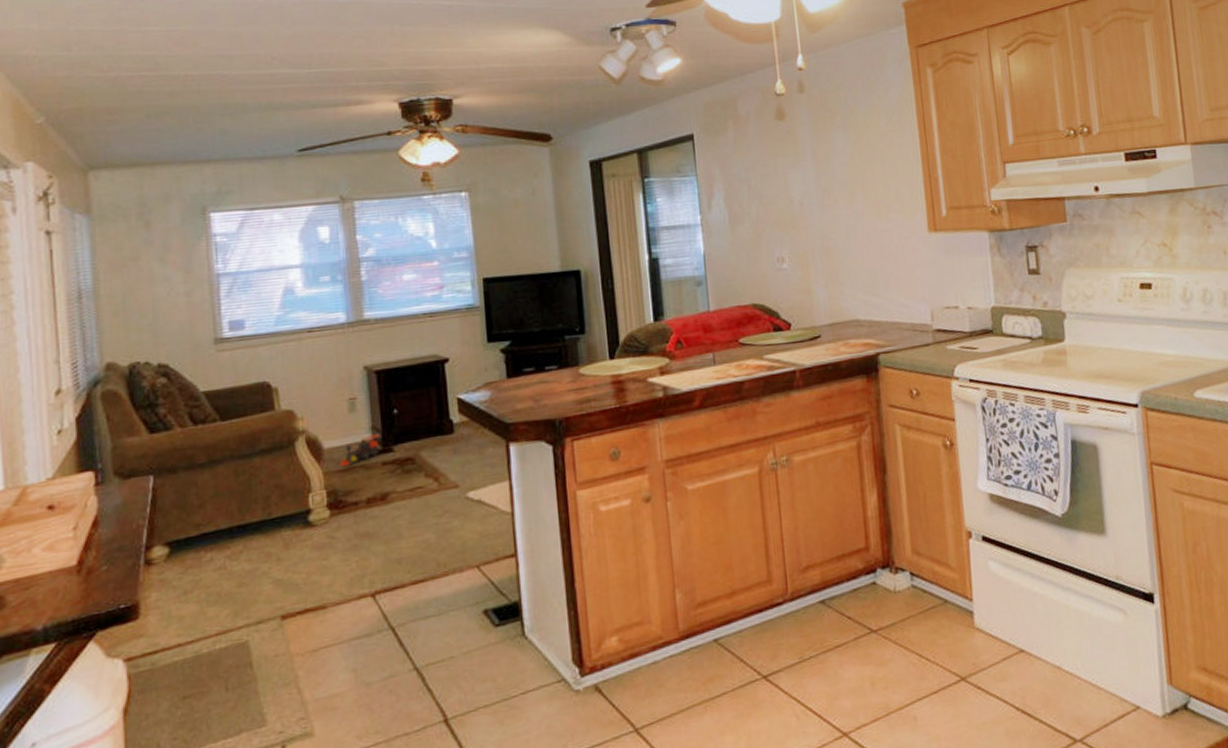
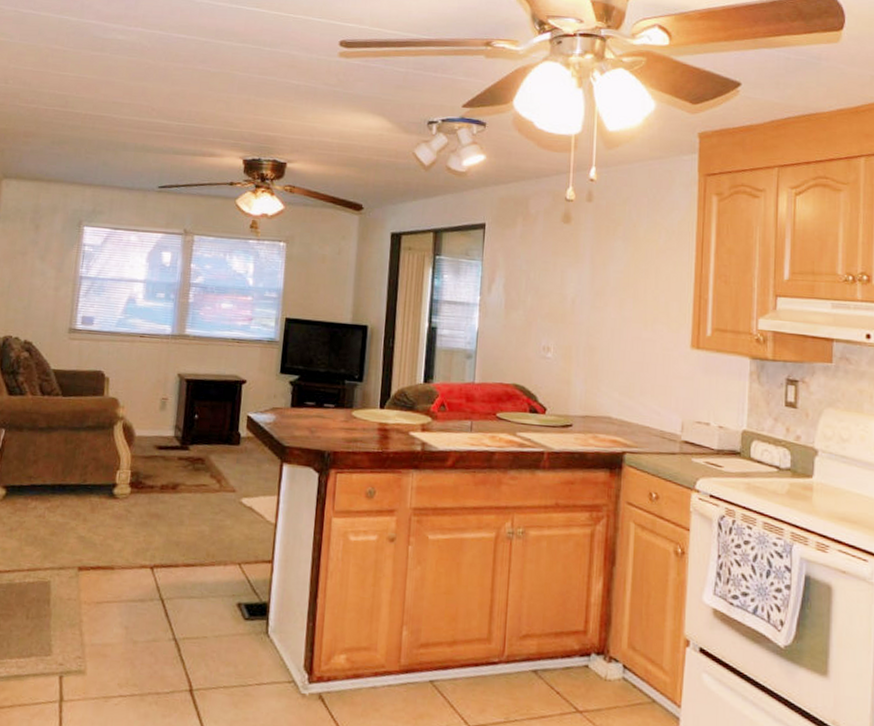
toy train: present [340,434,380,466] -> none [145,432,181,454]

